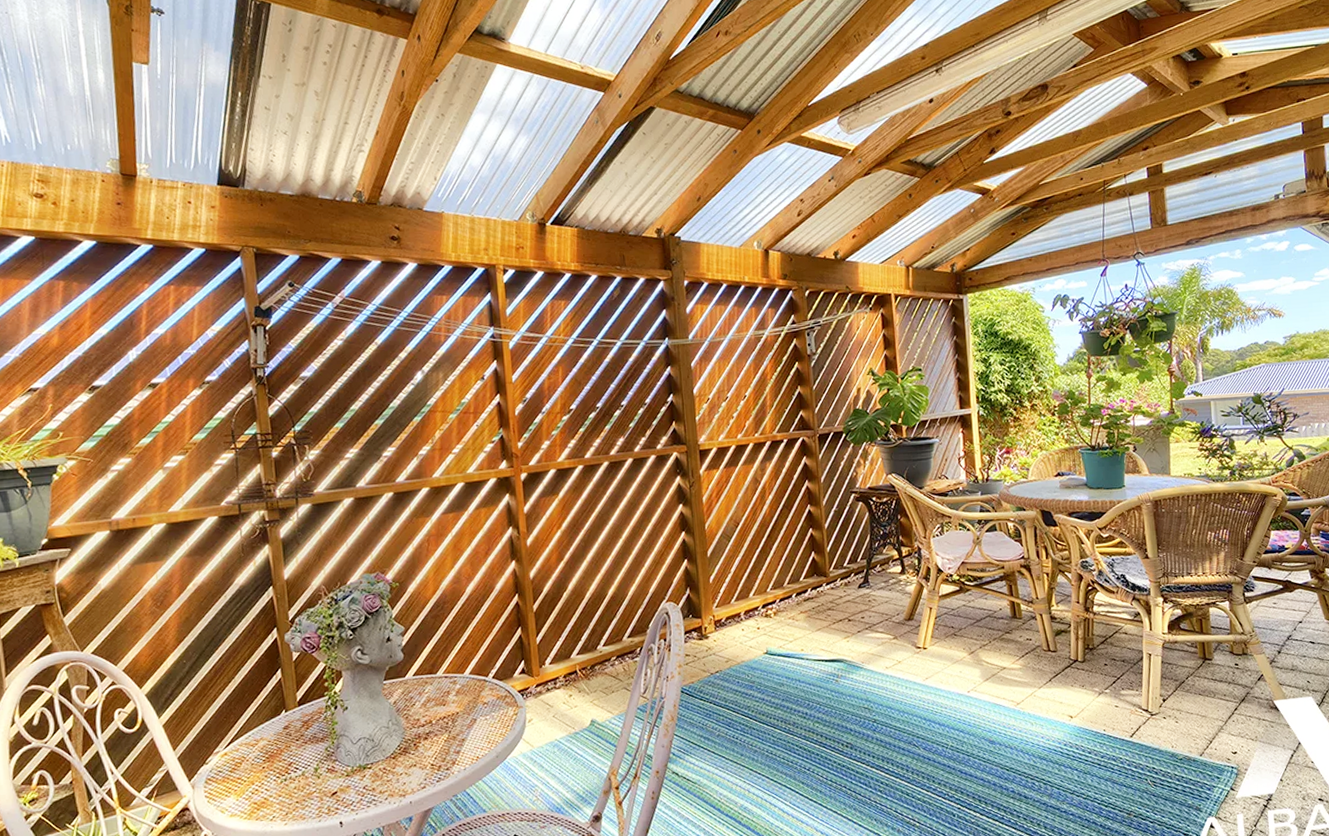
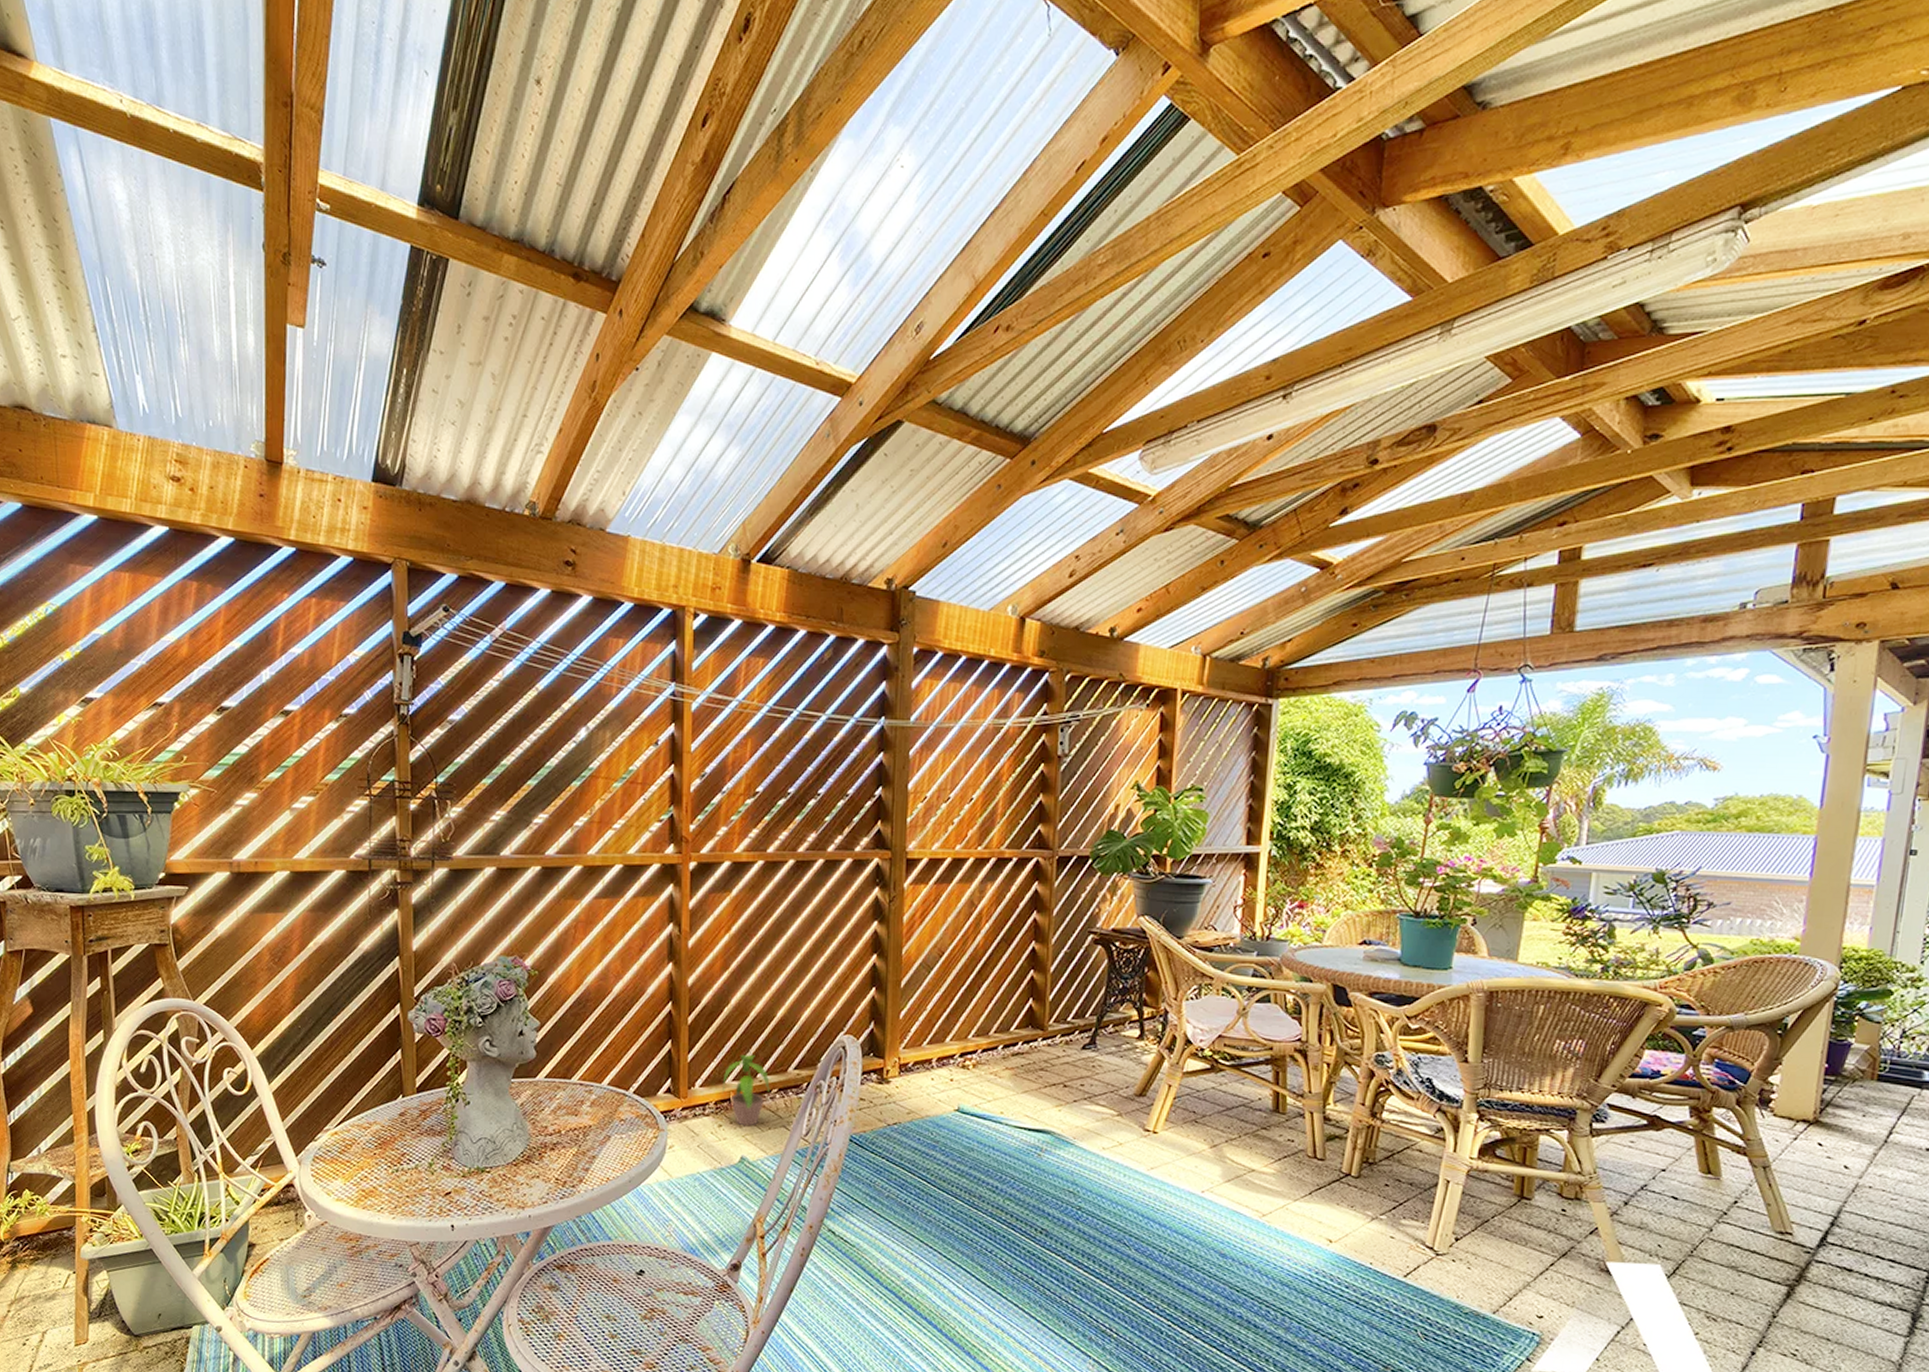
potted plant: none [568,629,610,693] -> present [722,1054,770,1126]

